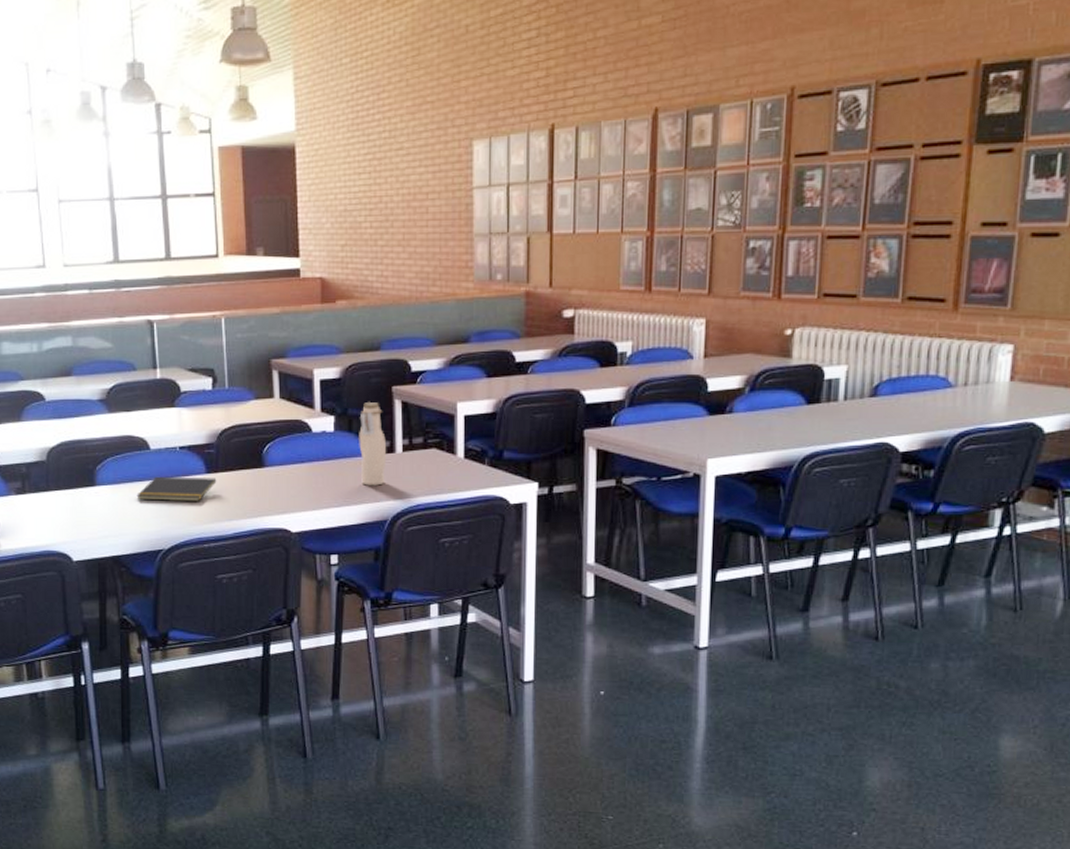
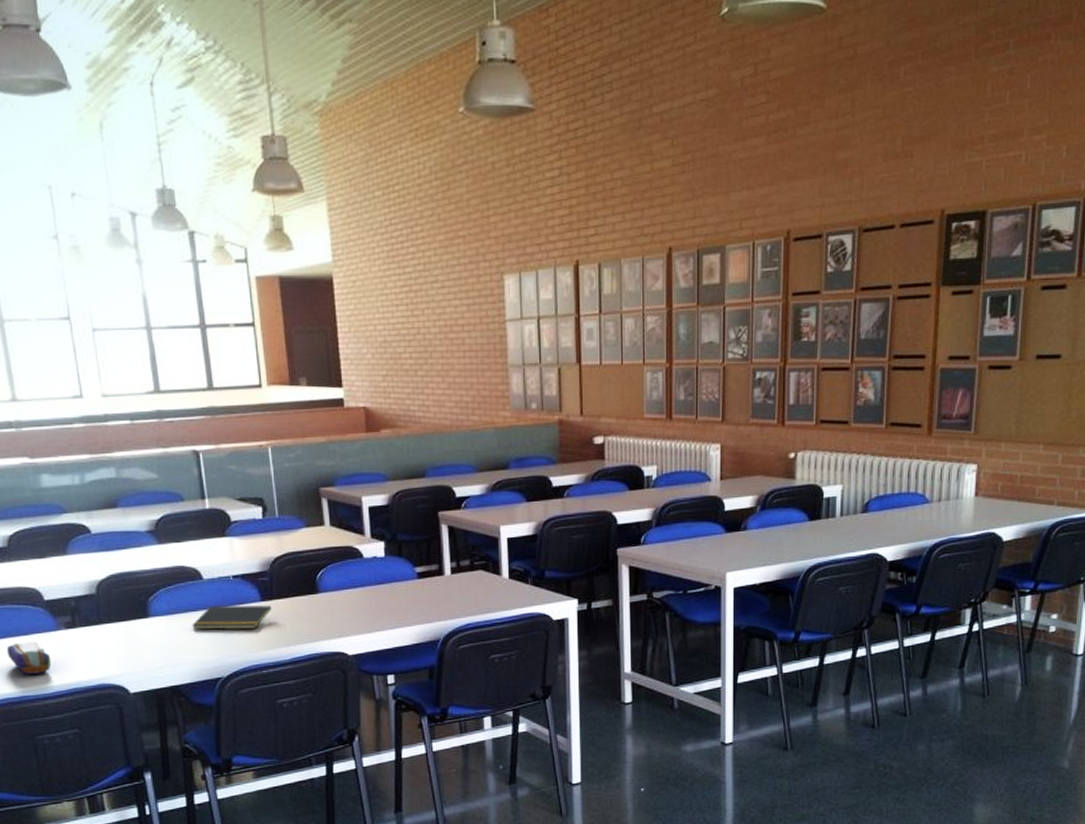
water bottle: present [359,402,387,486] -> none [409,528,437,608]

